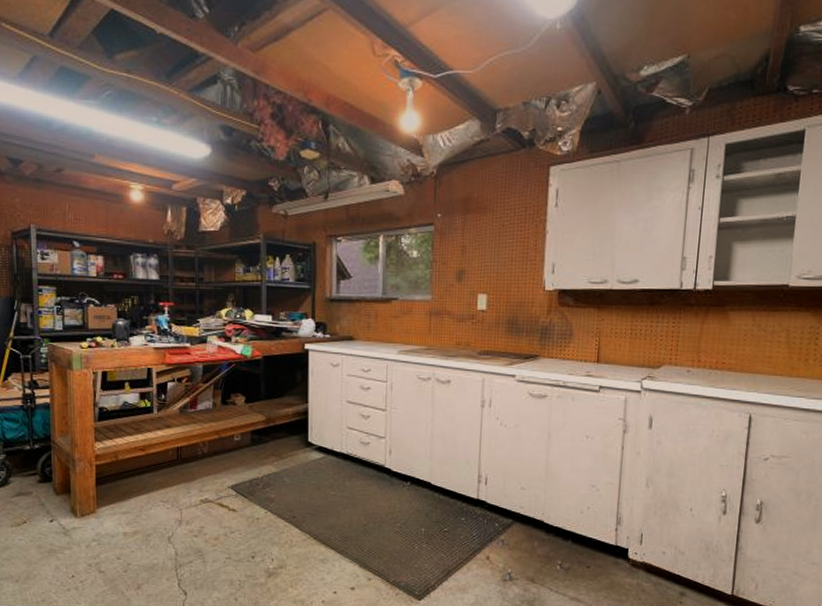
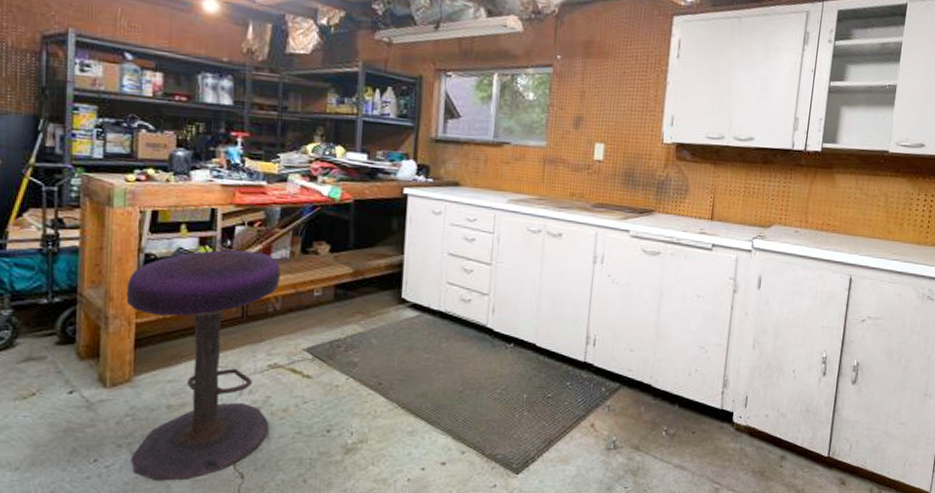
stool: none [87,403,206,595] -> present [126,250,281,481]

